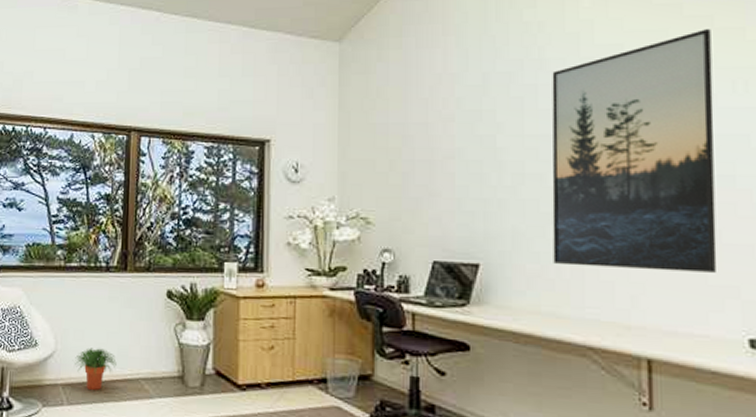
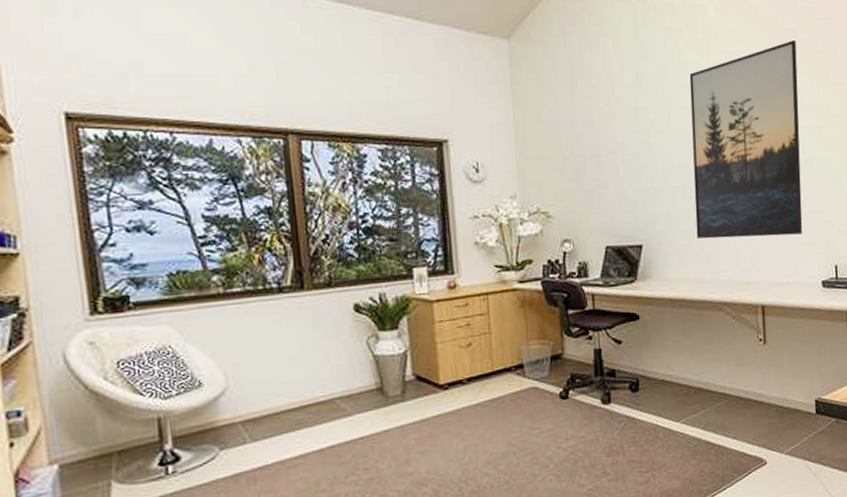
potted plant: present [75,348,117,390] -> none [253,375,305,421]

